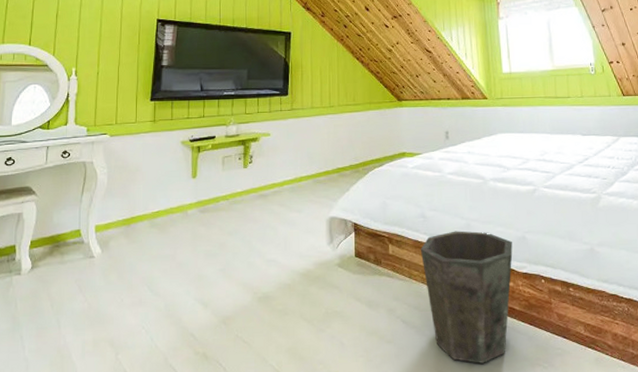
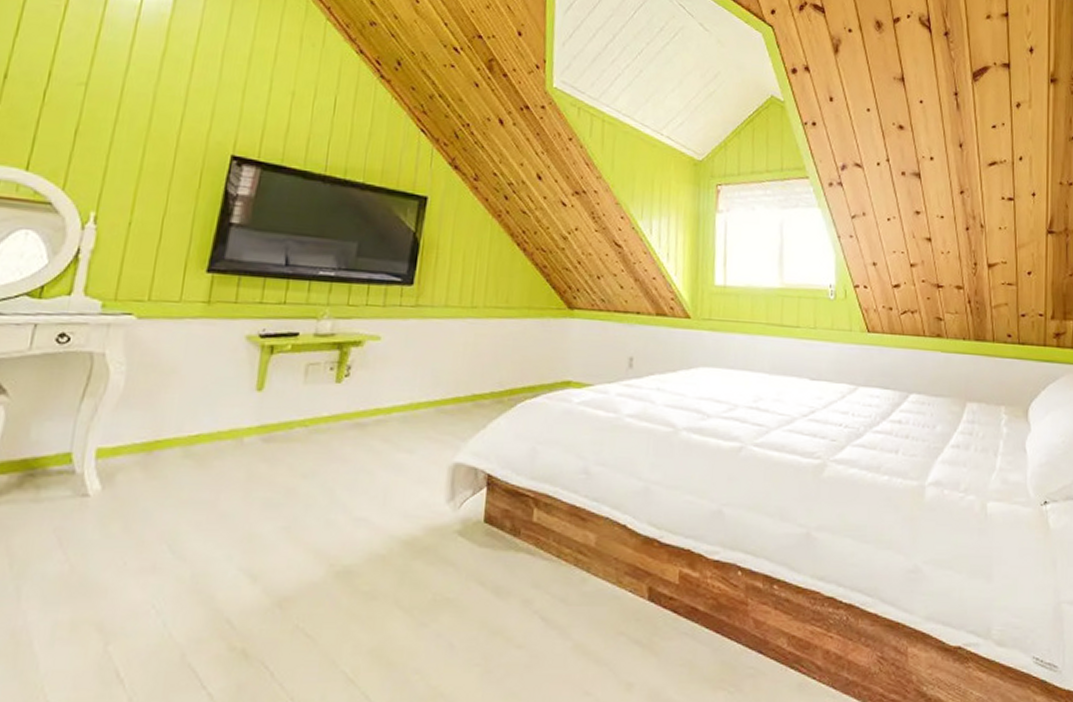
waste bin: present [420,231,513,364] -> none [576,495,704,683]

